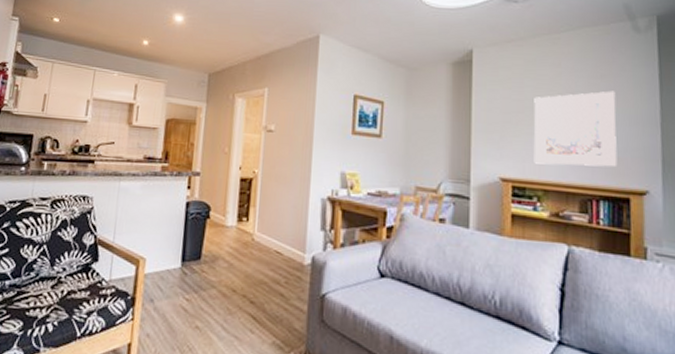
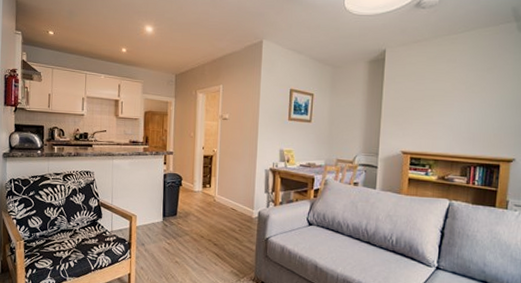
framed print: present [533,90,618,167] -> none [428,81,498,141]

